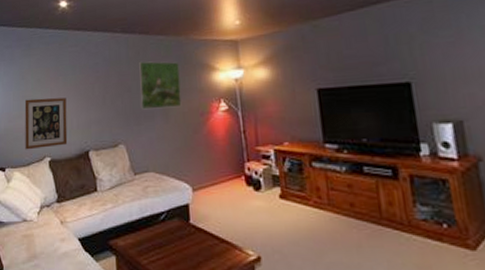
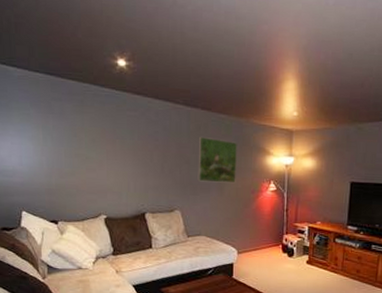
wall art: present [24,97,68,150] -> none [77,157,124,207]

